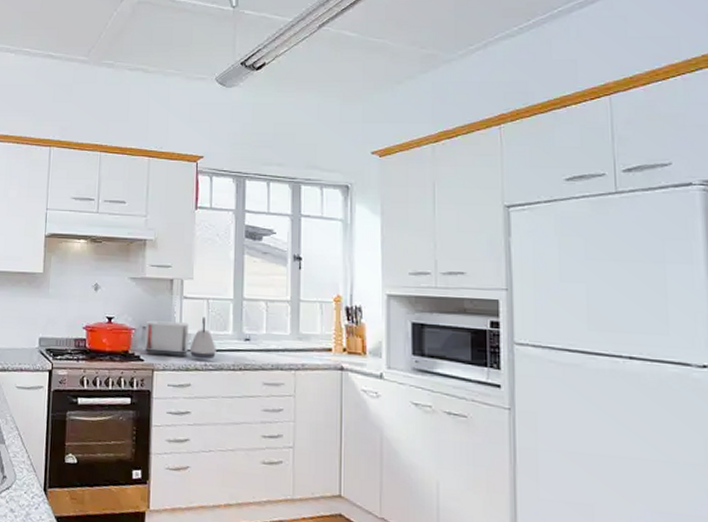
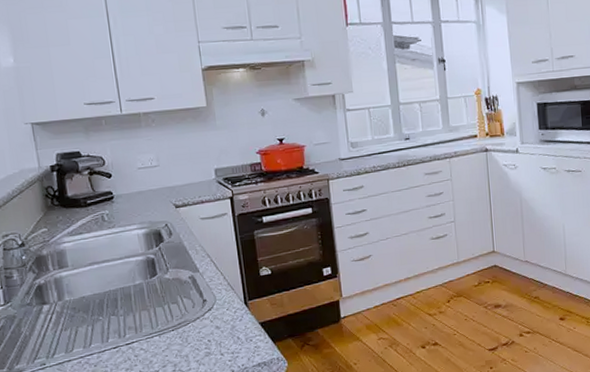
toaster: present [142,320,189,356] -> none [312,132,358,166]
kettle: present [189,317,216,360] -> none [358,125,382,163]

